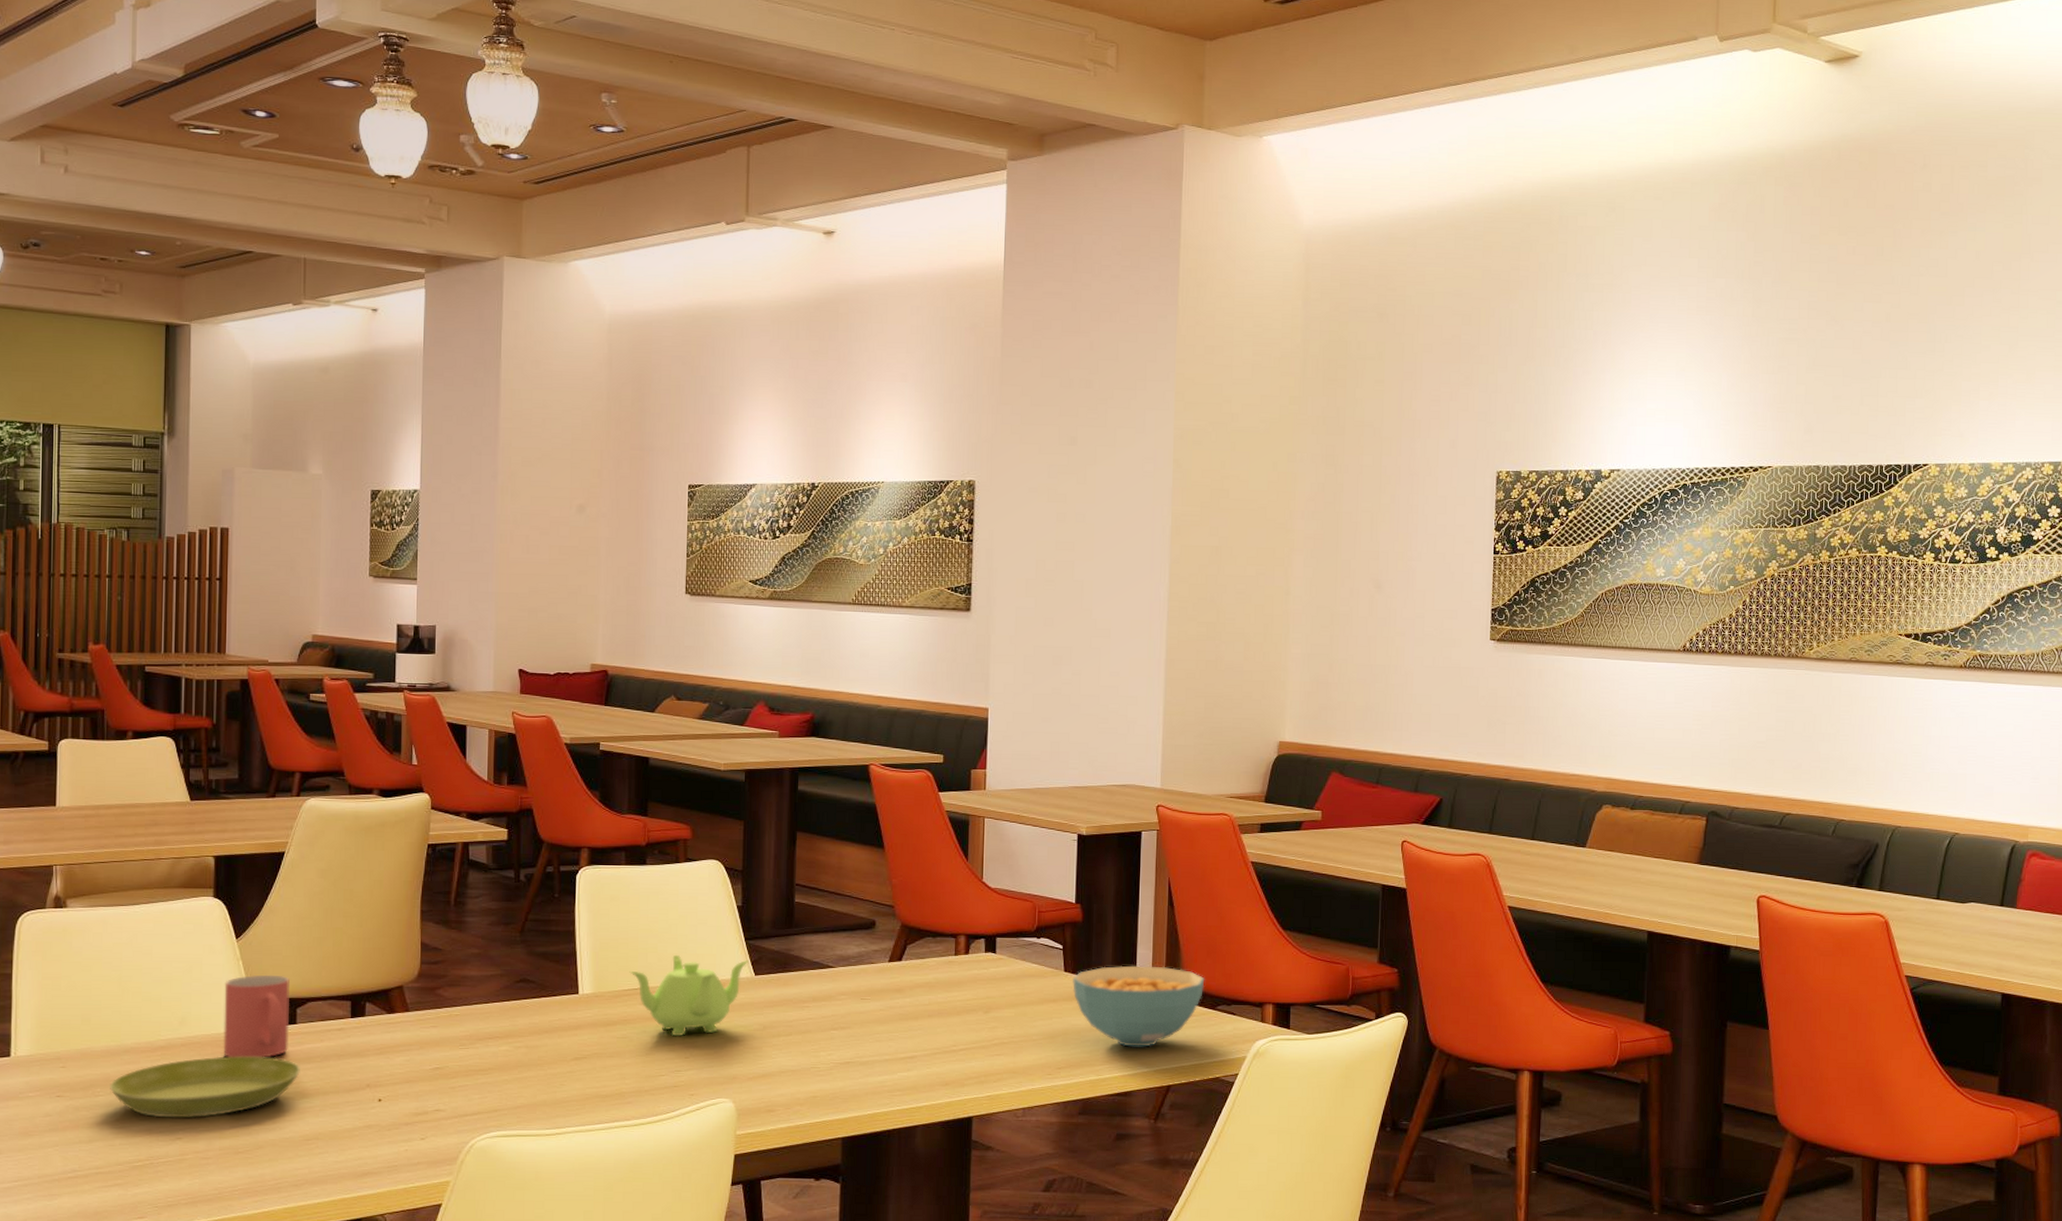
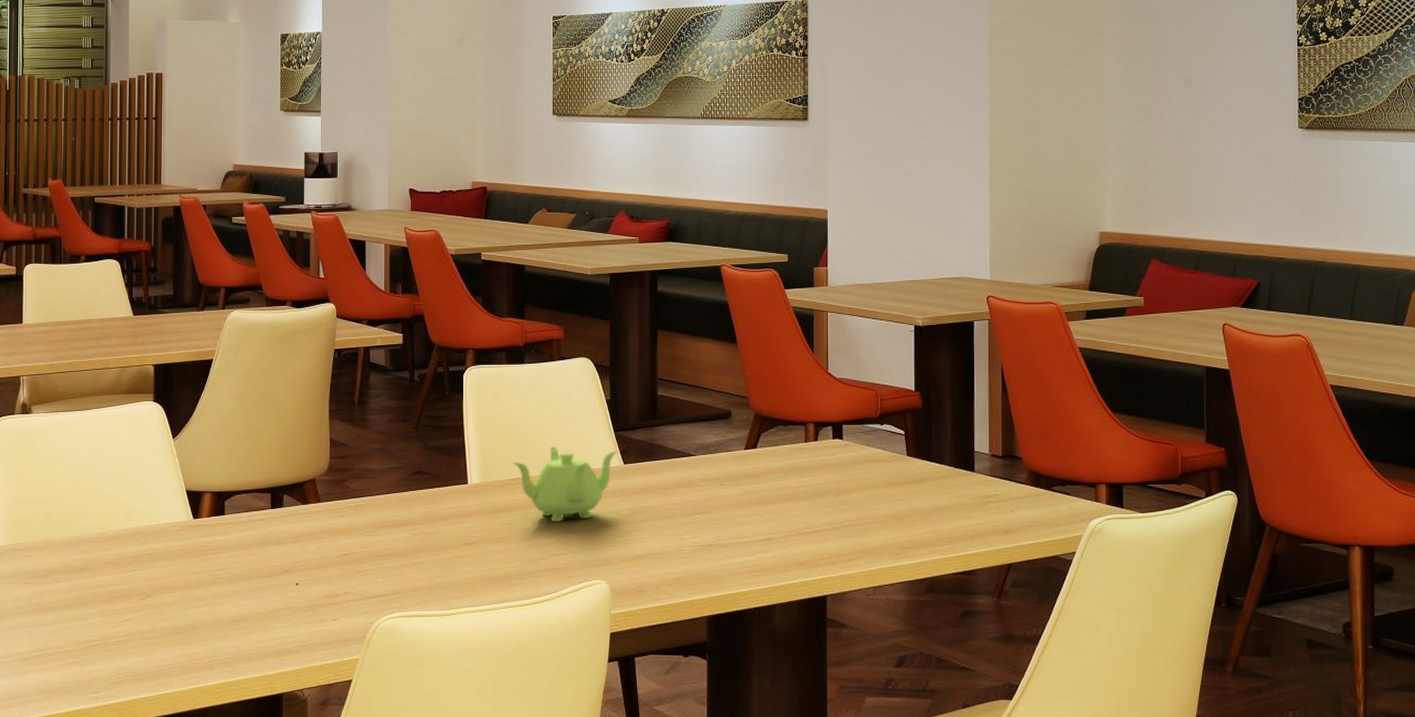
saucer: present [109,1056,300,1118] -> none [68,545,228,602]
mug: present [223,974,290,1058] -> none [163,470,218,546]
cereal bowl: present [1072,965,1205,1047] -> none [915,449,1040,527]

